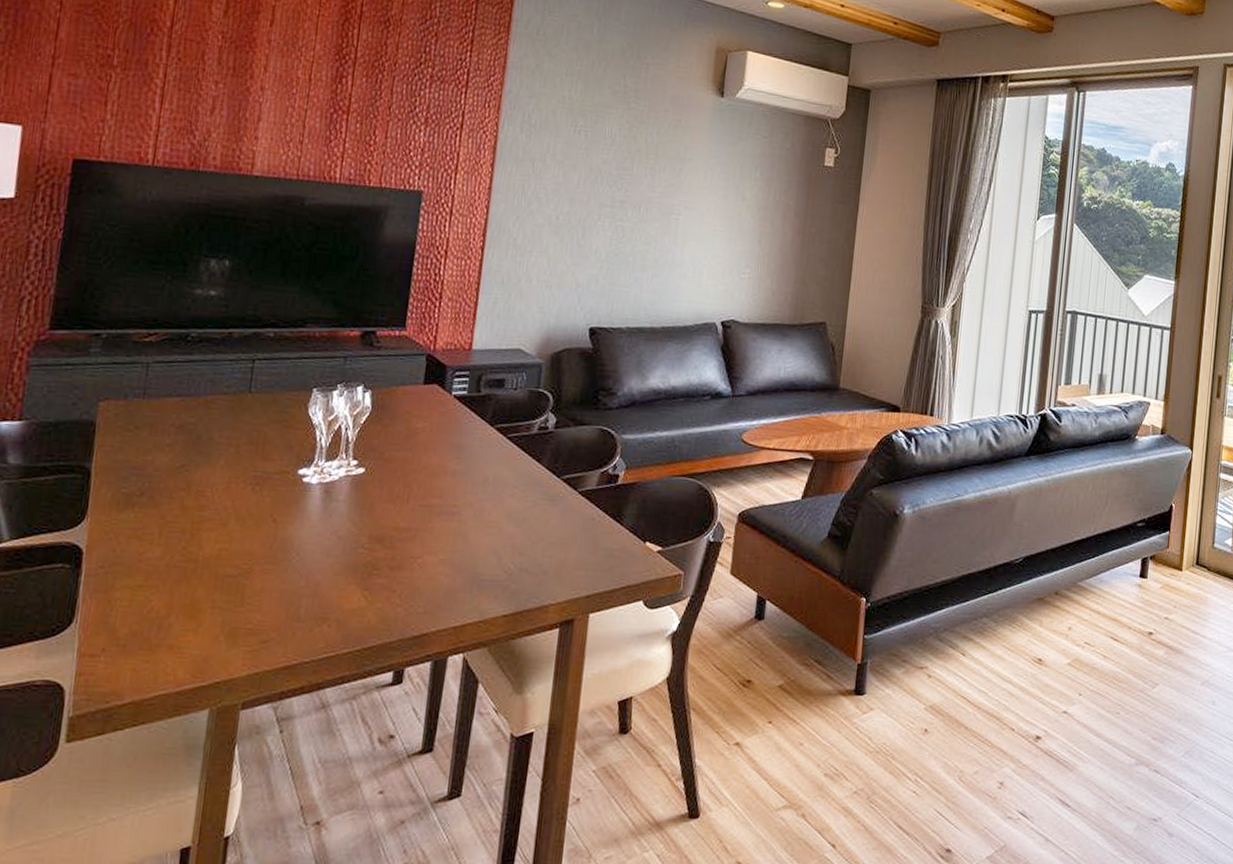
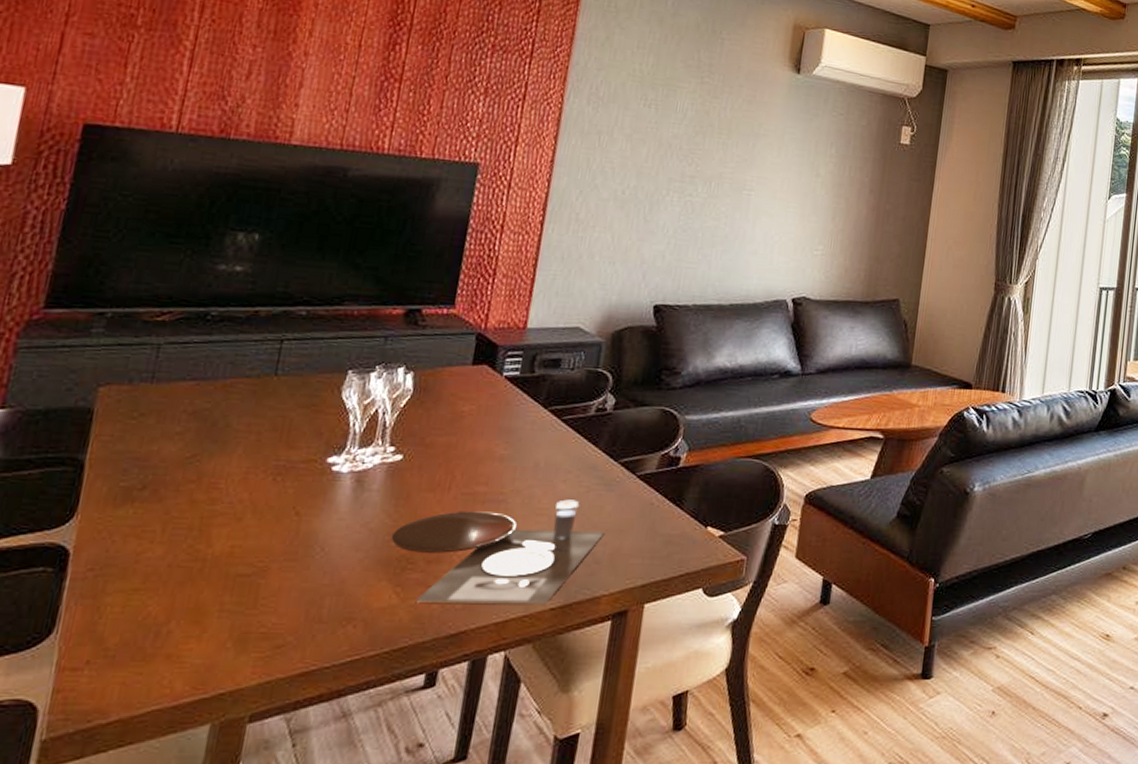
plate: none [357,522,469,561] -> present [391,511,517,553]
place setting: none [380,513,551,611] -> present [414,499,606,604]

